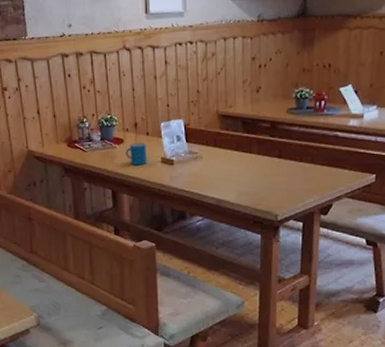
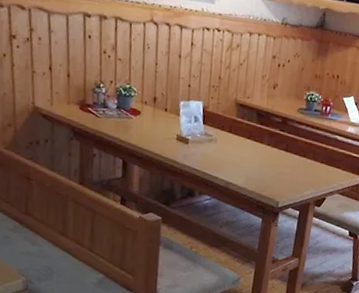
mug: present [125,143,148,166] -> none [141,116,163,140]

